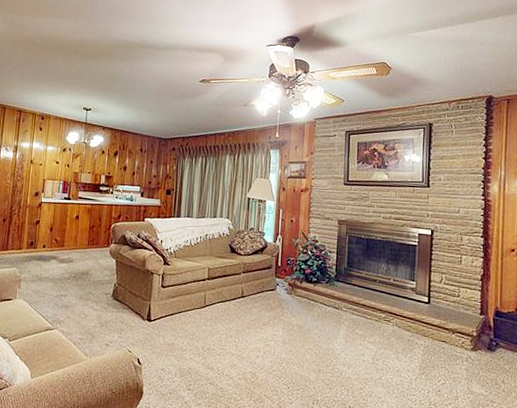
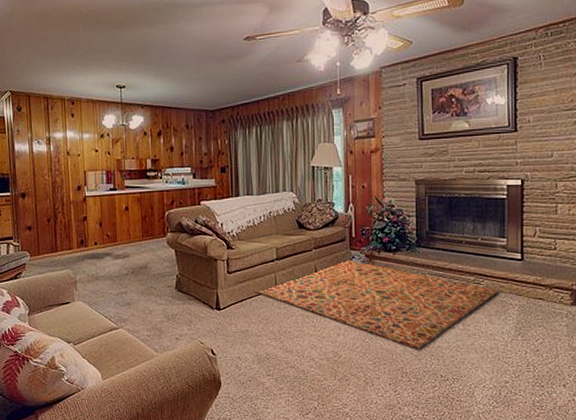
rug: none [185,286,407,379] -> present [256,260,499,350]

